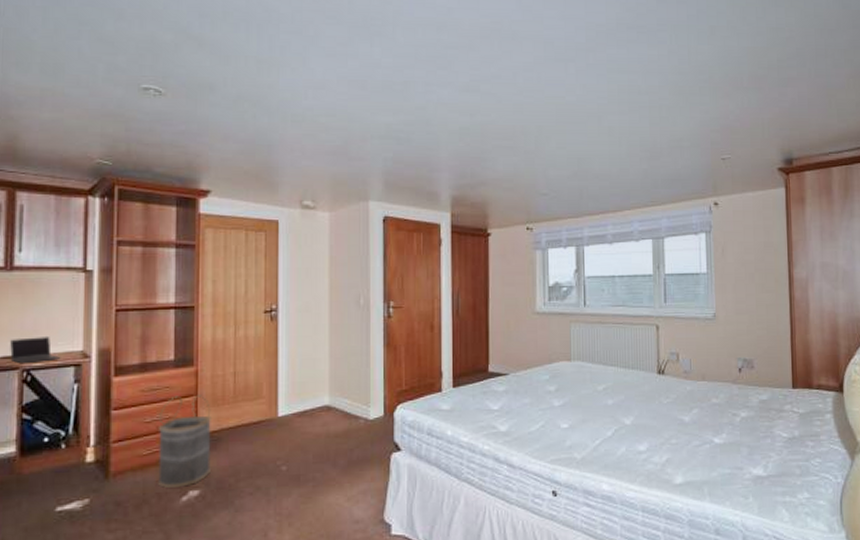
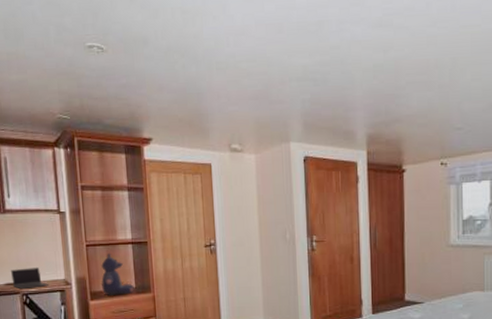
teddy bear: none [131,320,173,370] -> present [101,254,134,295]

